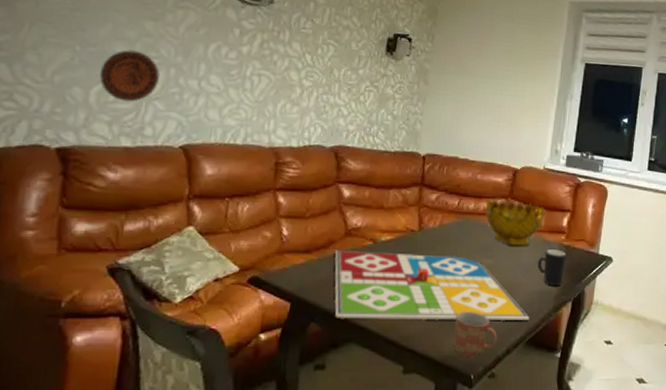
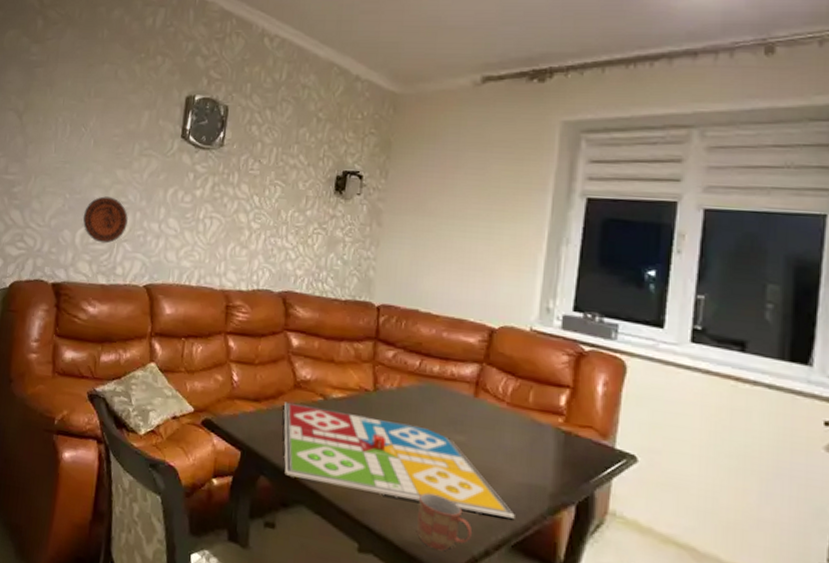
decorative bowl: present [485,199,545,246] -> none [453,363,534,424]
mug: present [538,249,568,286] -> none [525,432,568,482]

